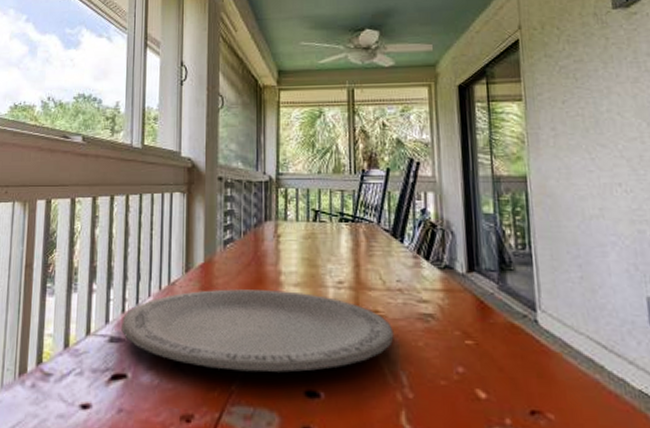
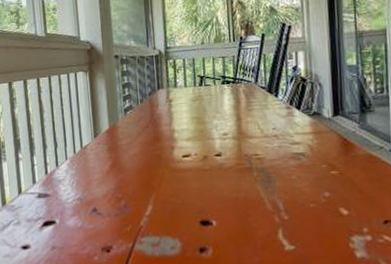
plate: present [121,289,394,372] -> none [46,145,272,211]

